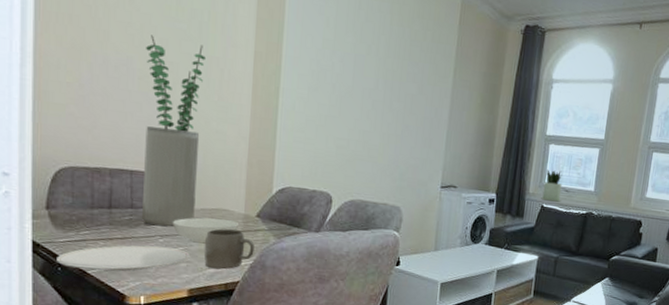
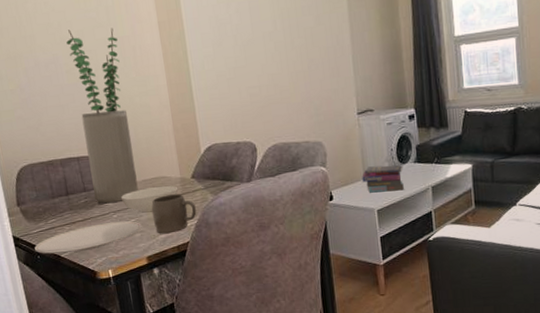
books: none [432,240,474,269] -> present [362,165,404,193]
planter: present [541,169,563,203] -> none [462,70,485,106]

